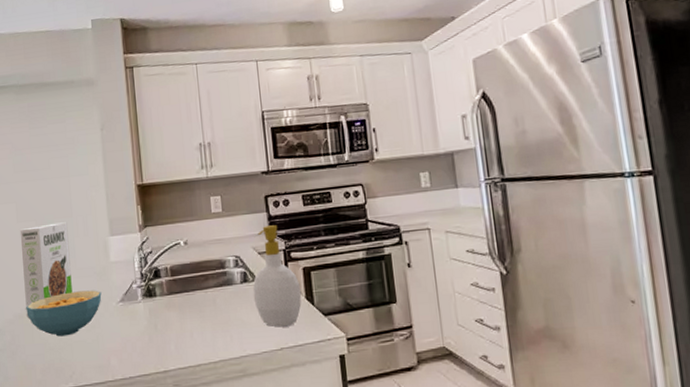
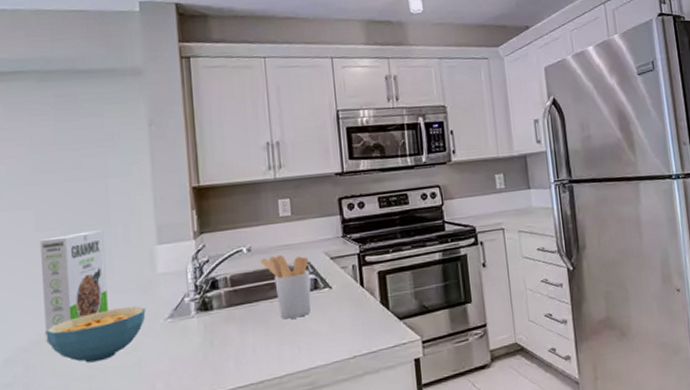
utensil holder: none [196,248,241,309] -> present [261,254,311,320]
soap bottle: present [253,225,302,327] -> none [324,228,377,335]

